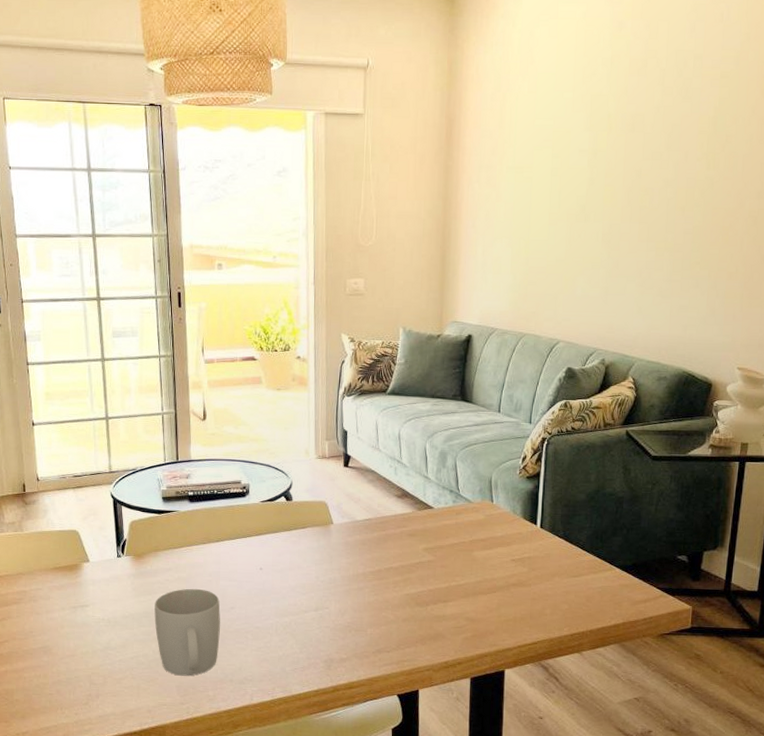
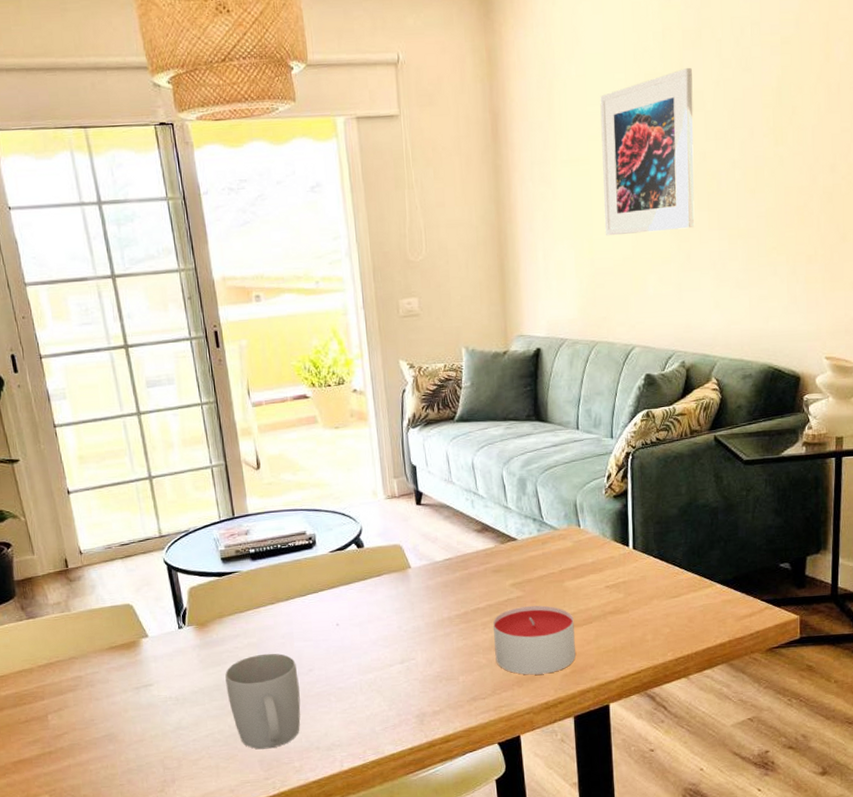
candle: none [403,570,479,635] -> present [493,605,576,675]
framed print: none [541,92,635,239] -> present [600,67,695,236]

